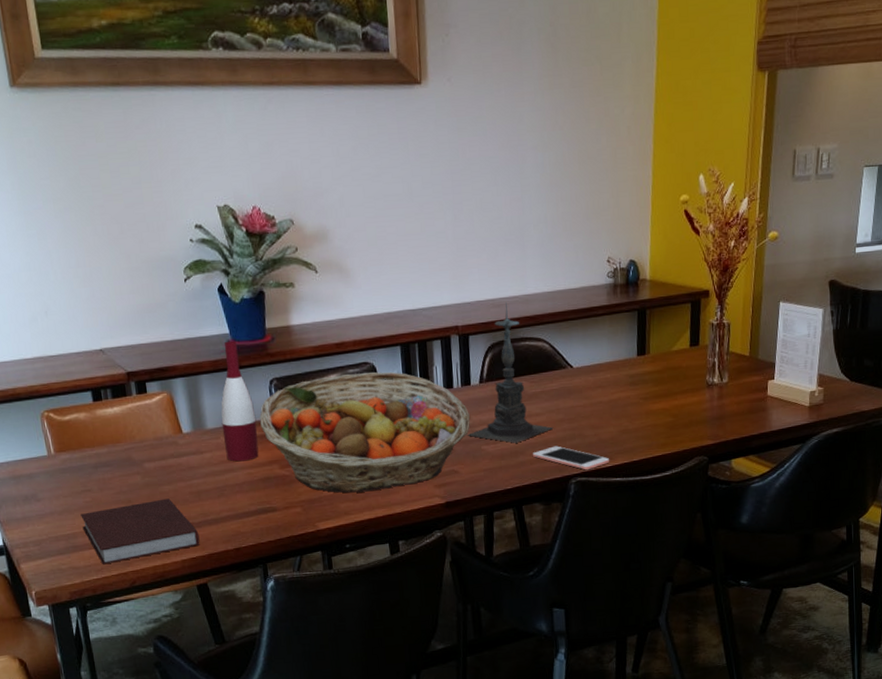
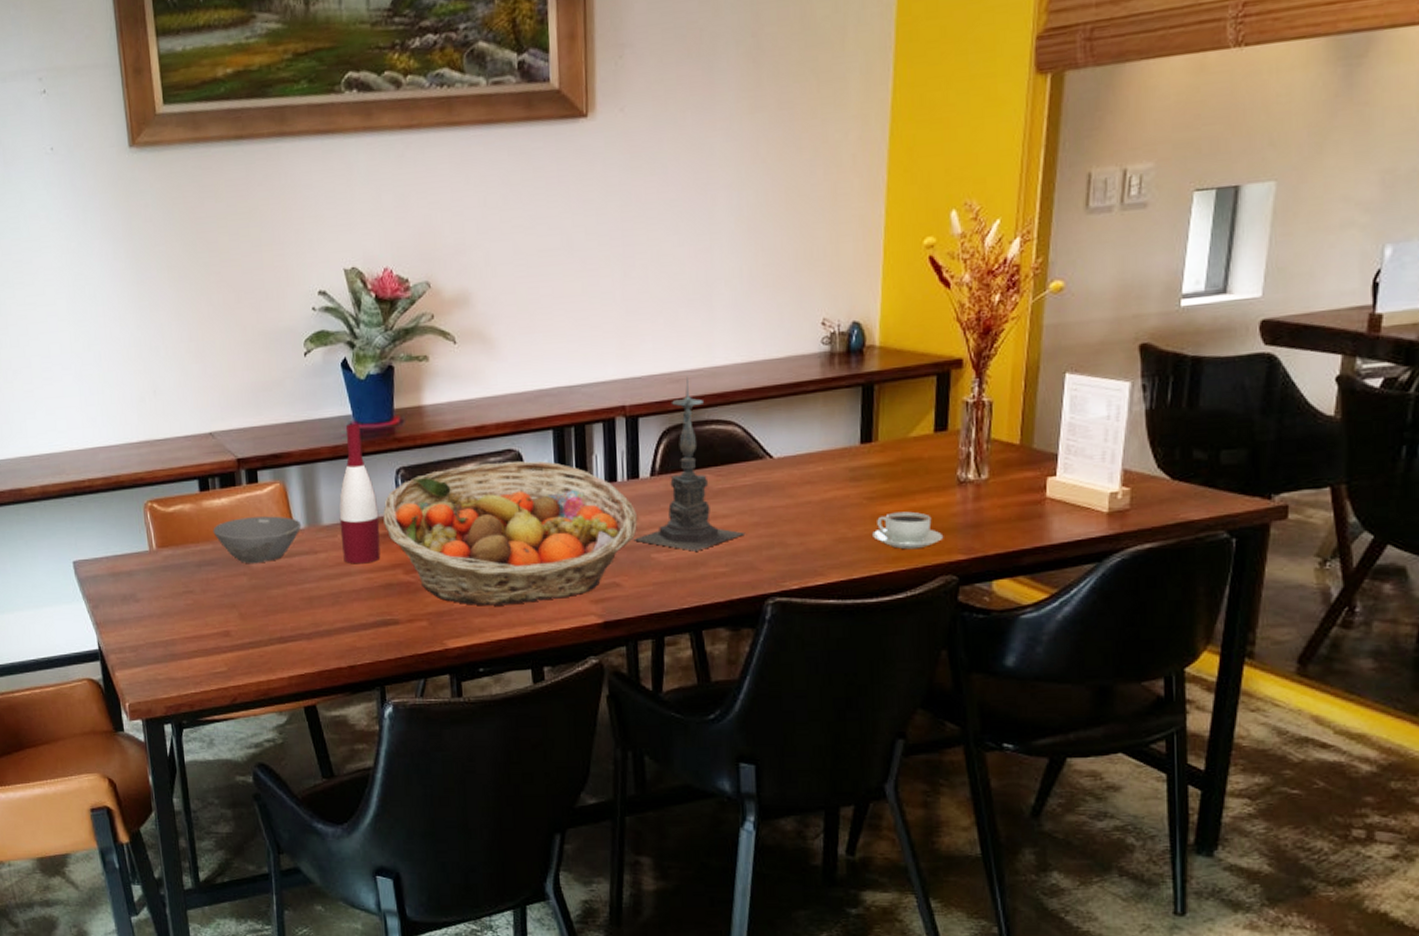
notebook: present [80,498,200,565] -> none [181,604,310,677]
bowl: none [107,422,188,465] -> present [213,516,302,564]
cell phone: present [532,446,610,471] -> none [716,556,821,589]
coffee cup: none [647,408,698,438] -> present [873,511,944,550]

